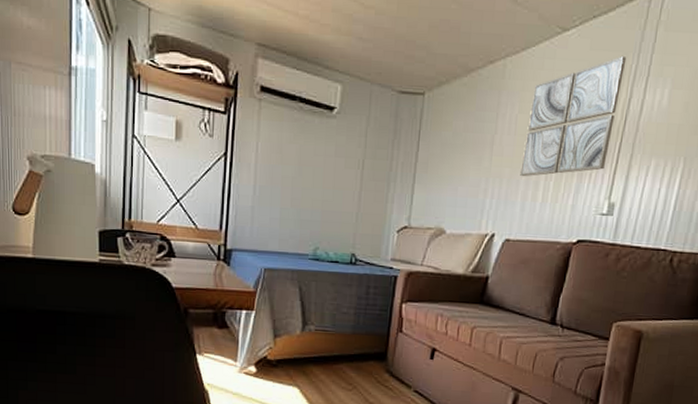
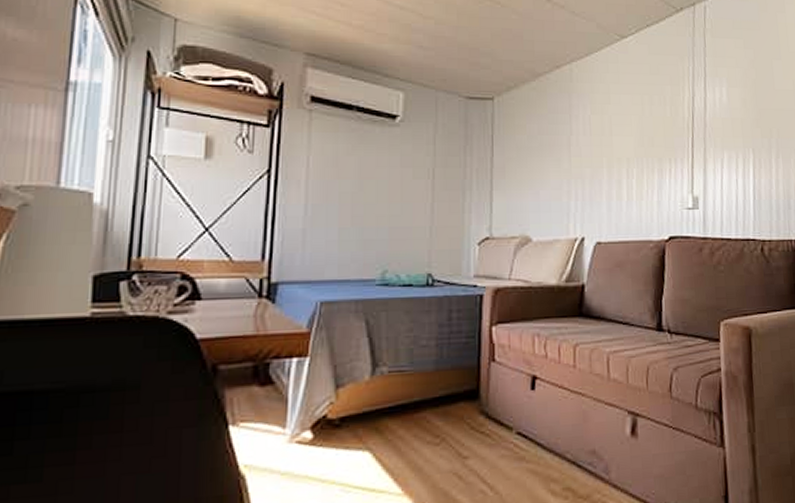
wall art: present [520,55,627,177] -> none [601,59,684,177]

